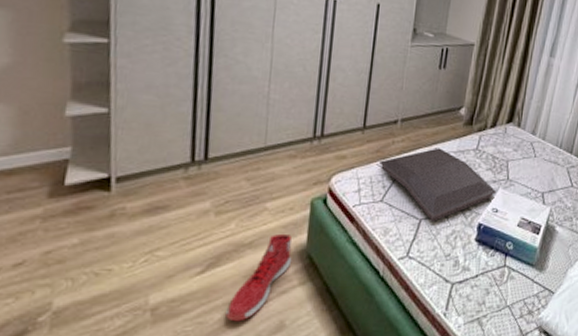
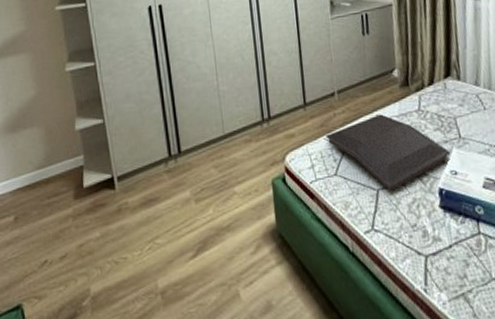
sneaker: present [226,233,292,322] -> none [220,215,267,303]

